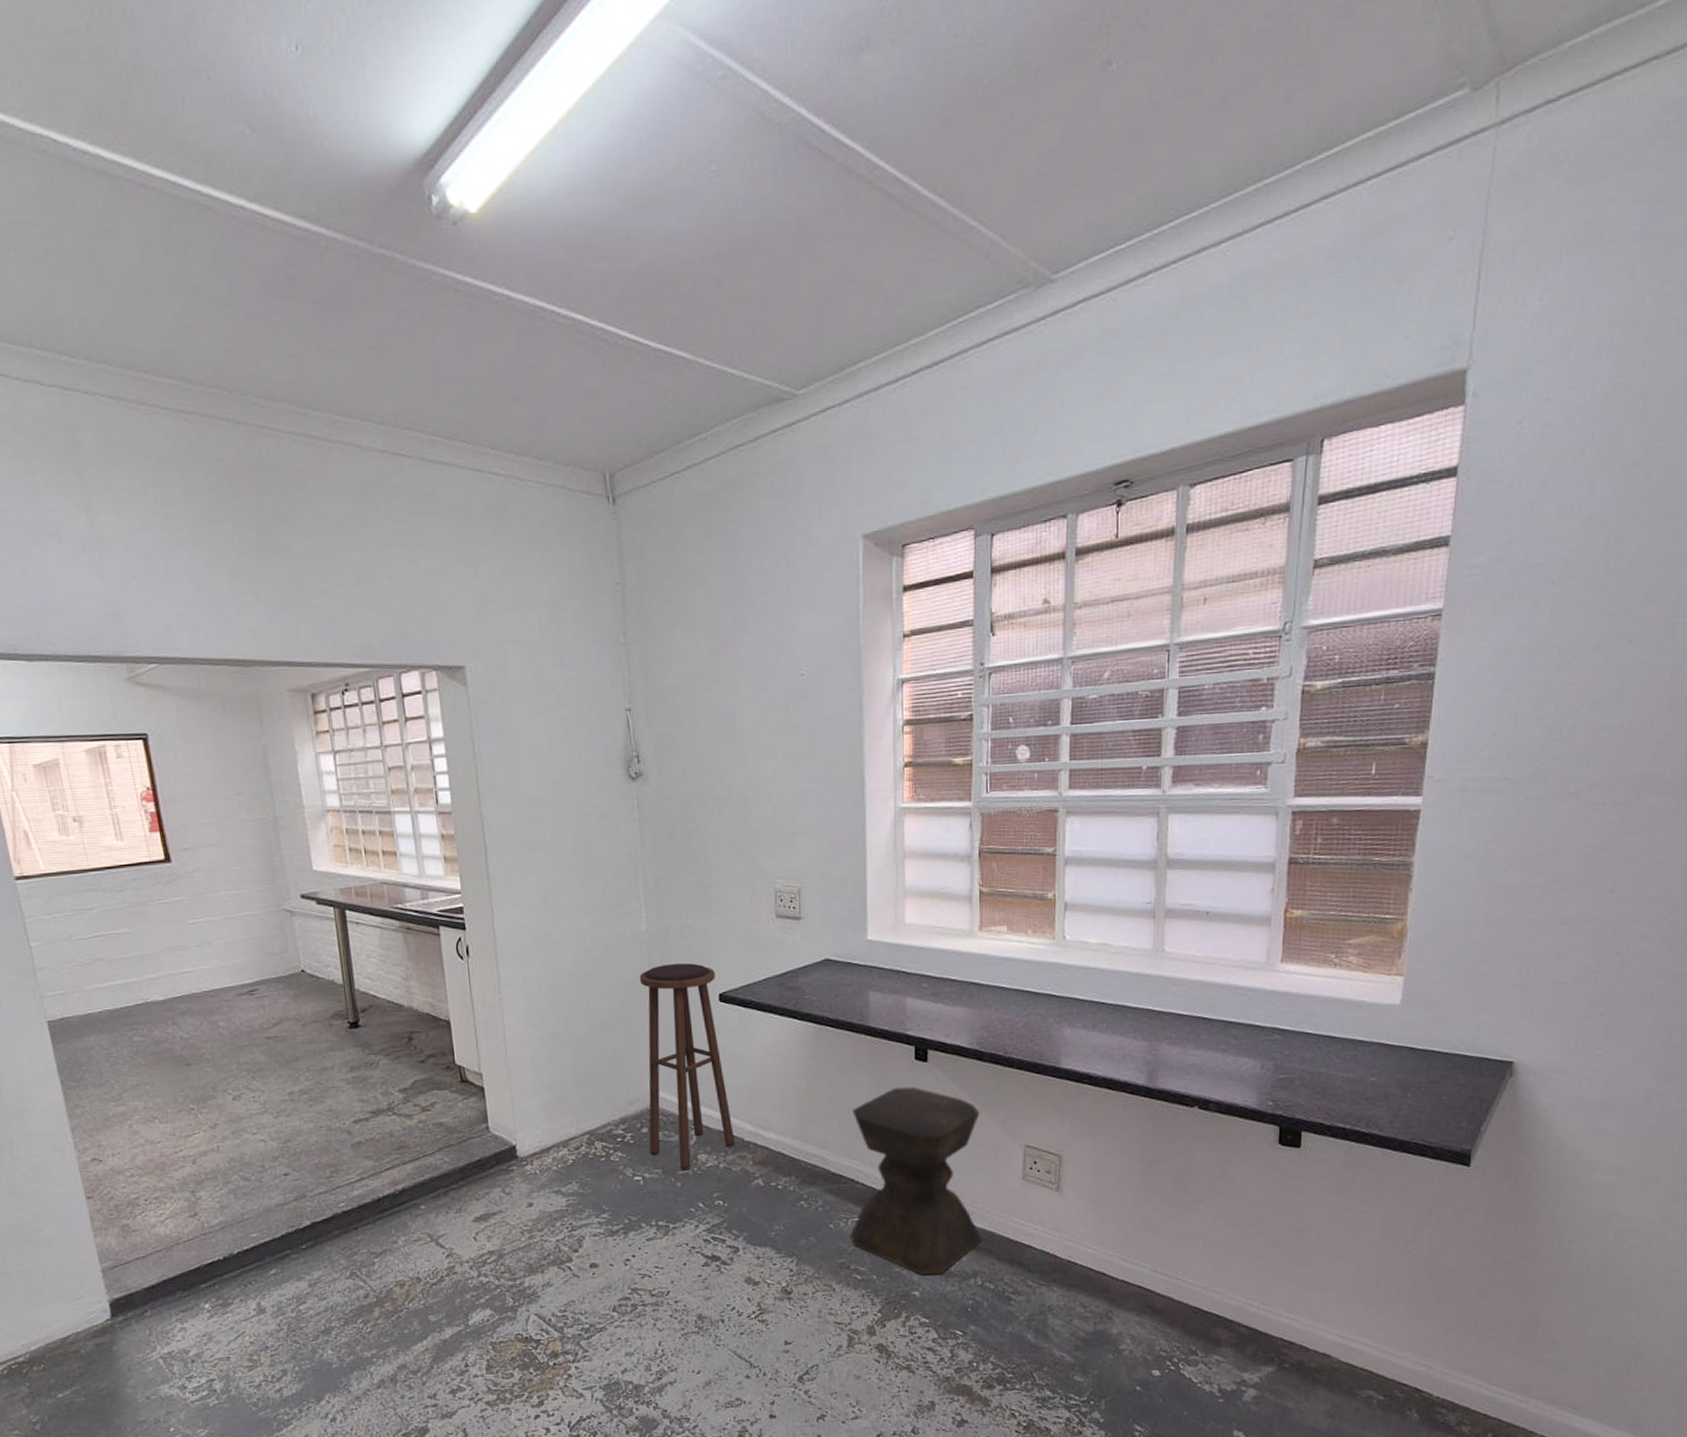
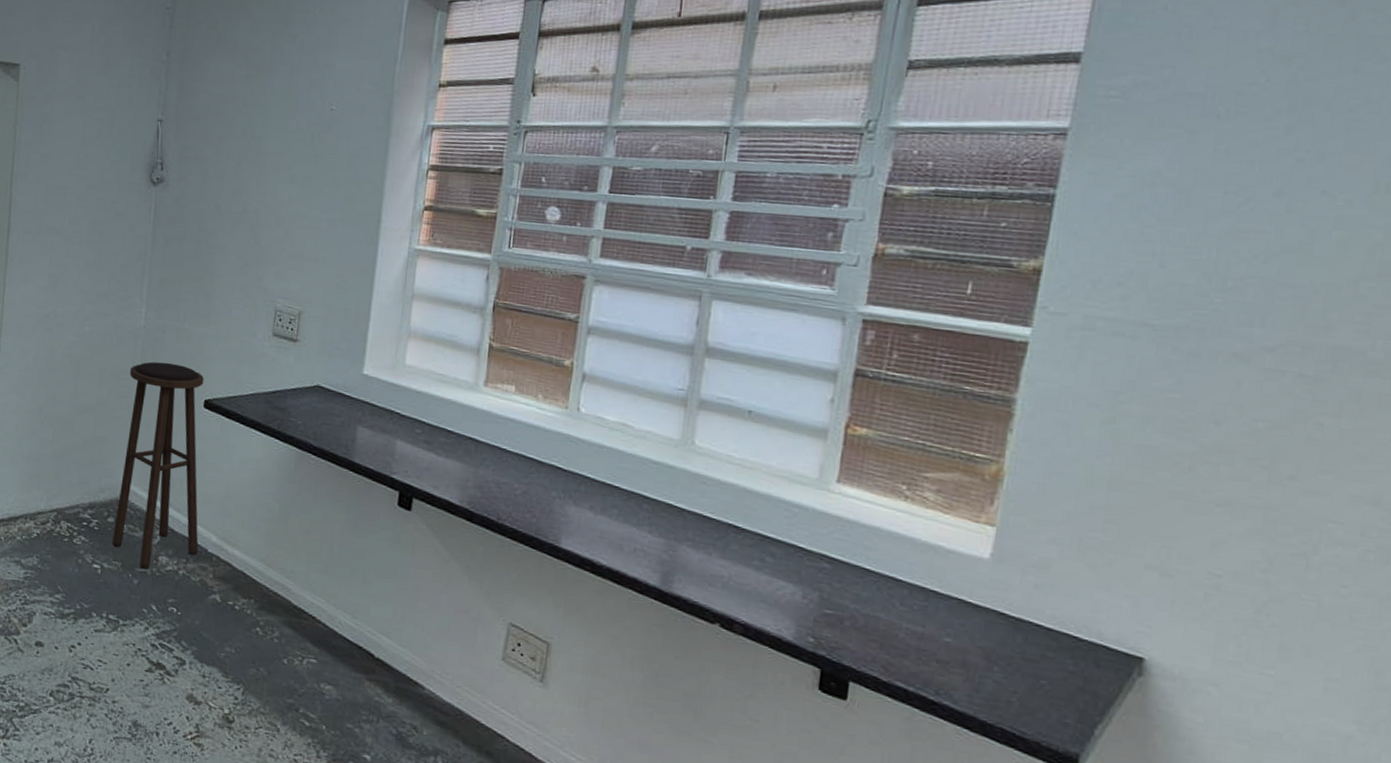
stool: present [850,1086,983,1275] -> none [303,530,463,743]

